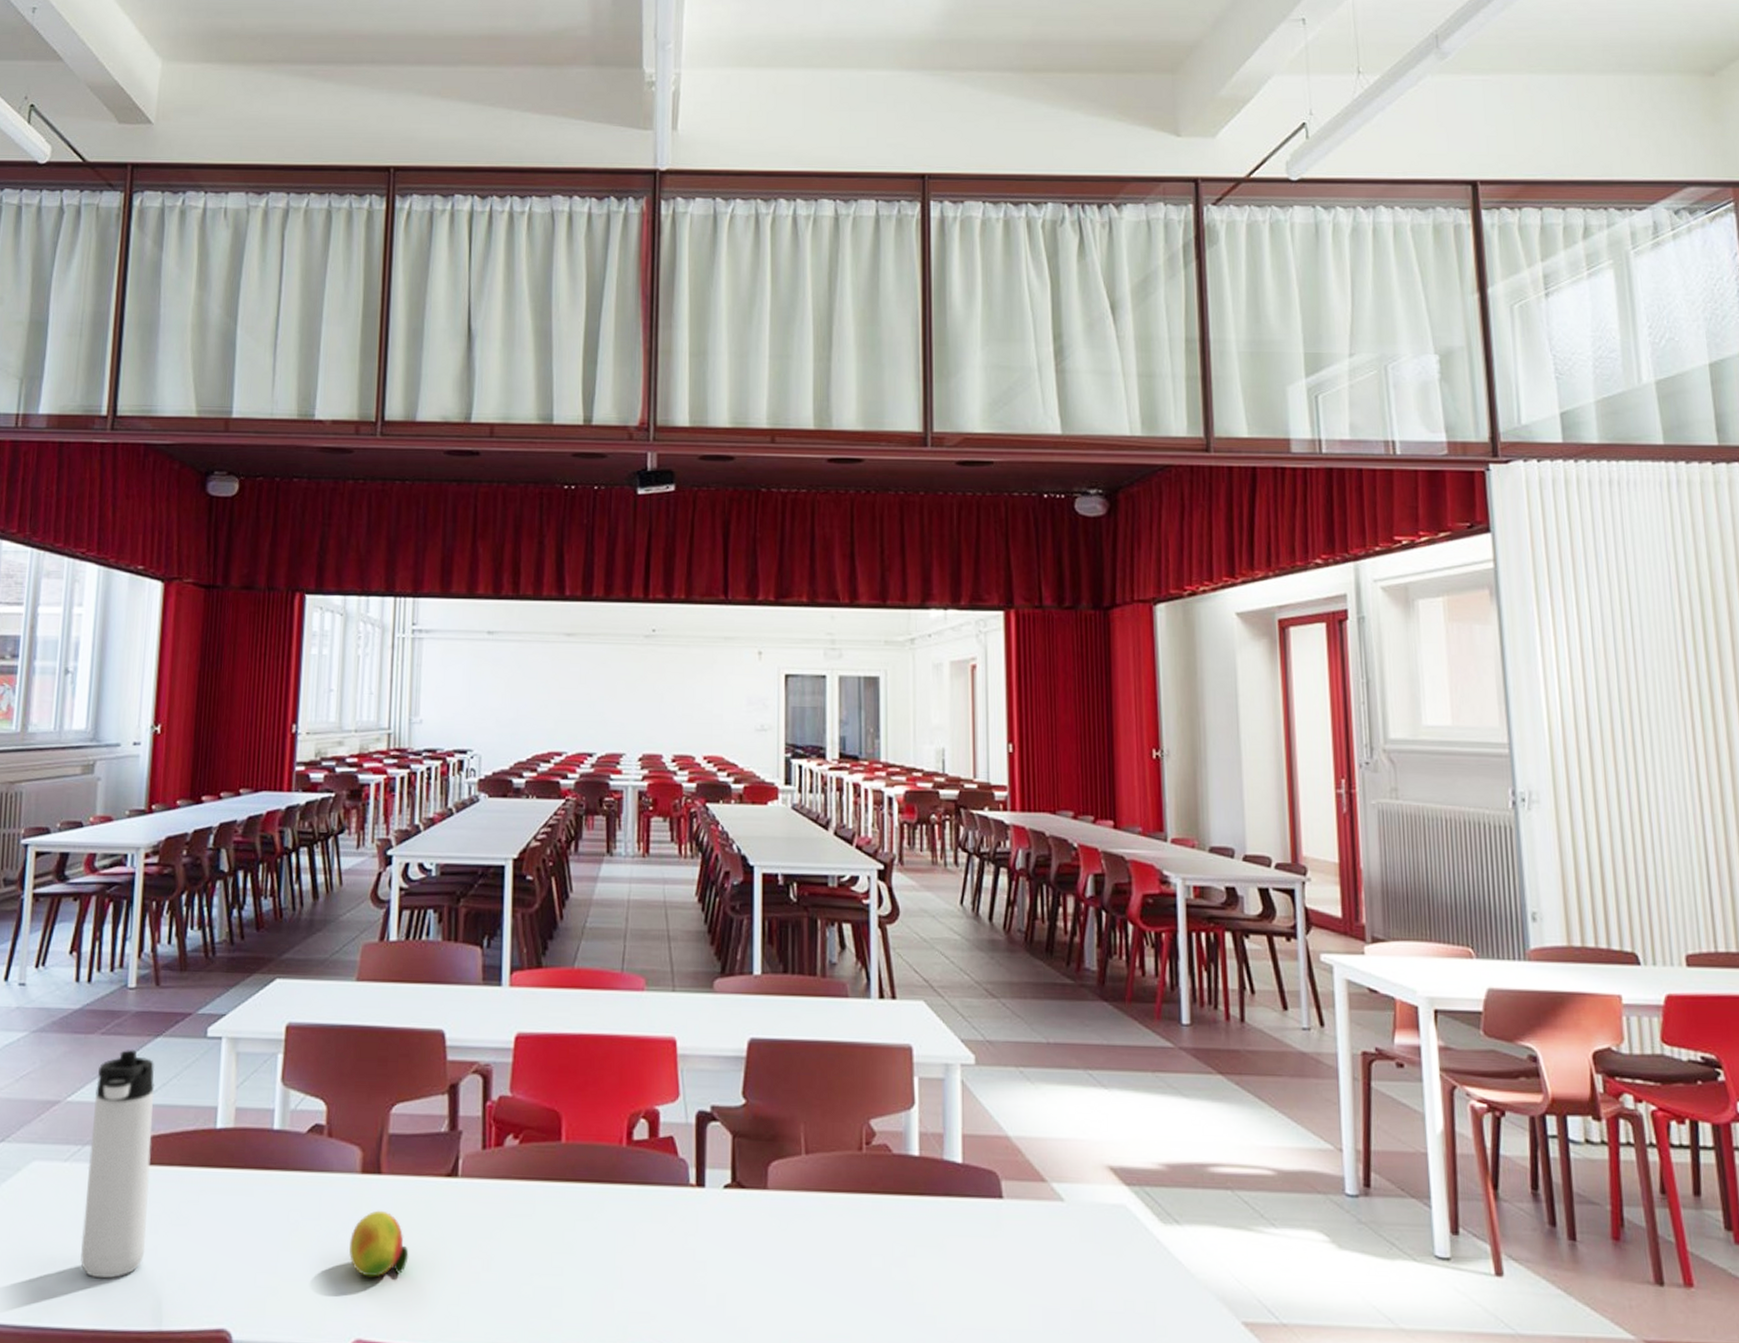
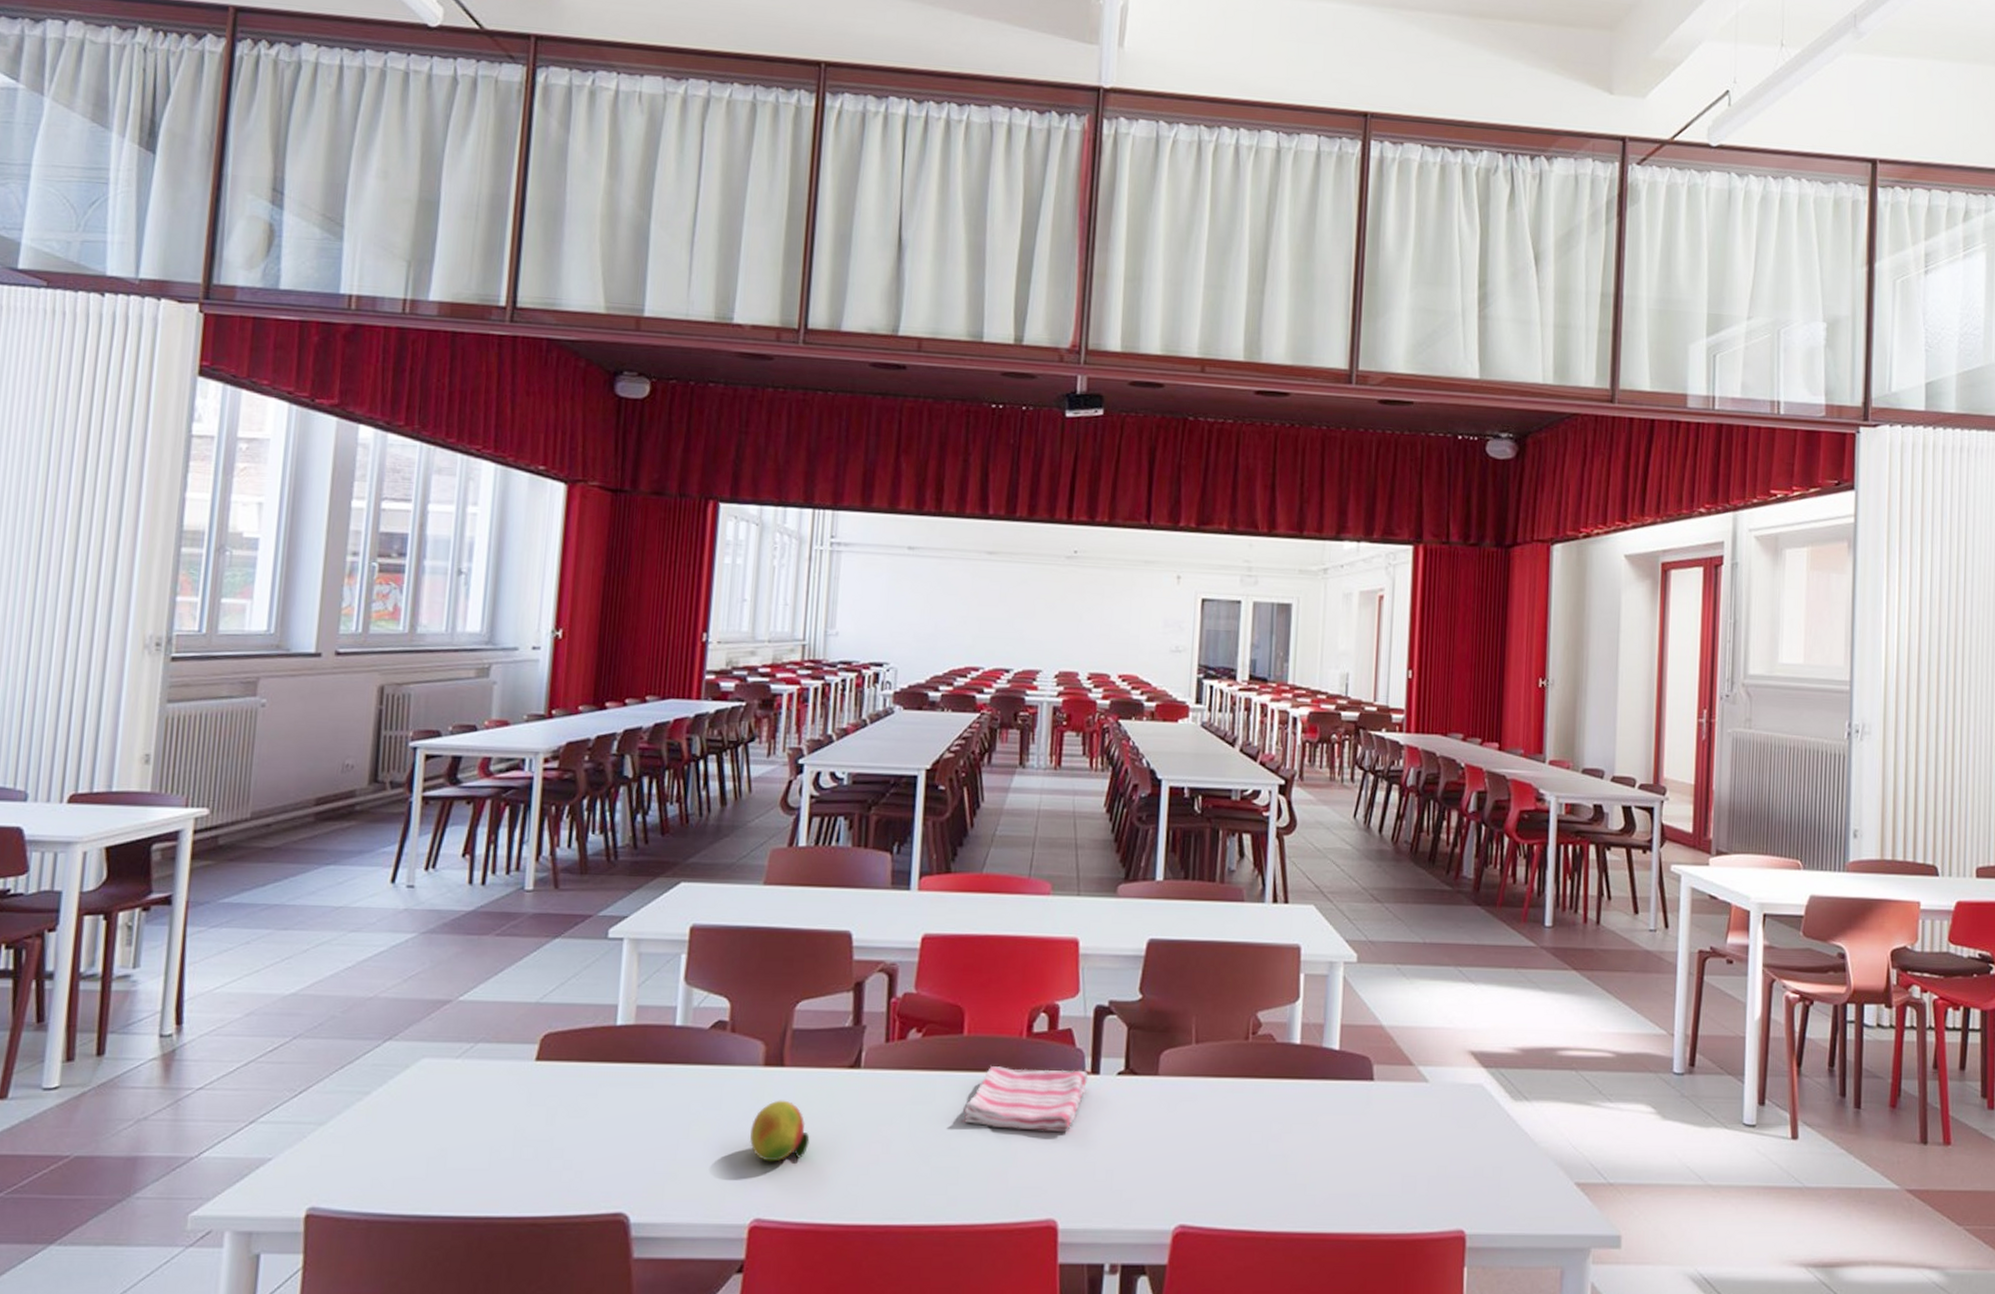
thermos bottle: present [80,1049,155,1279] -> none [473,949,553,1169]
dish towel: none [564,1175,693,1252] -> present [963,1065,1089,1133]

